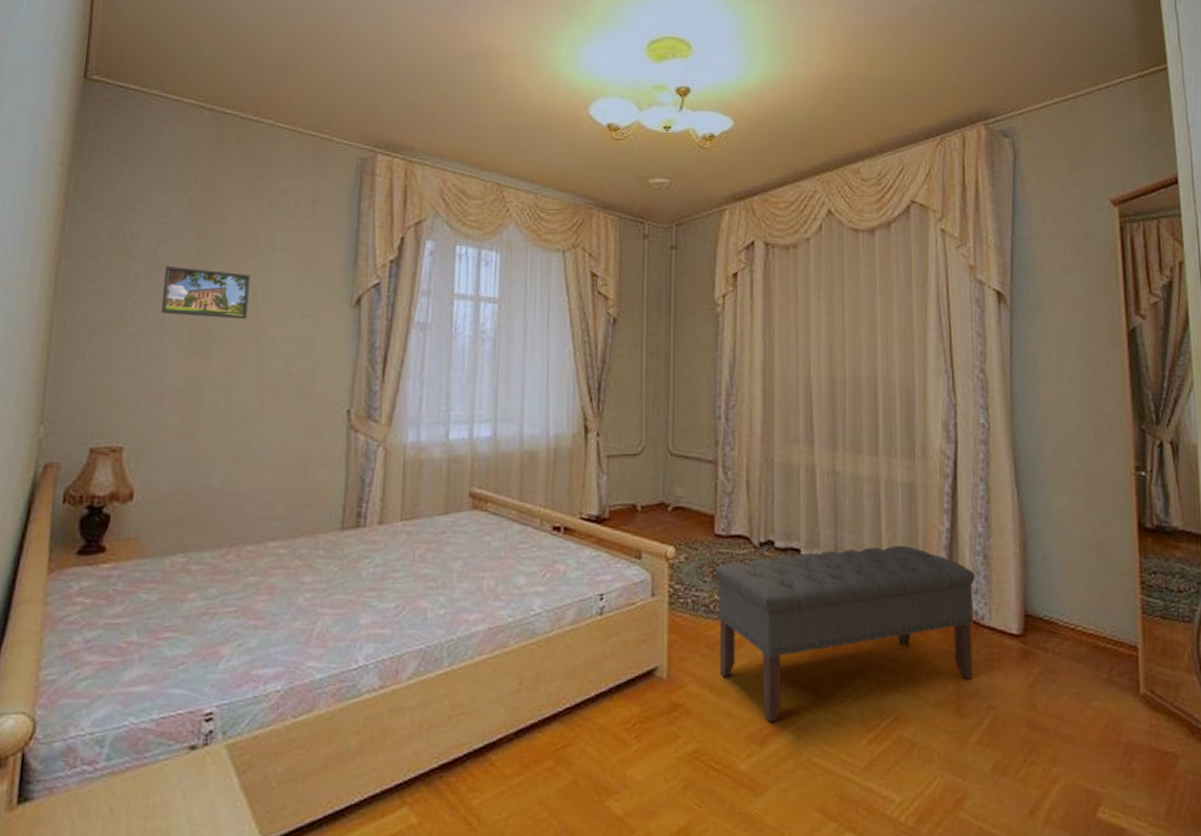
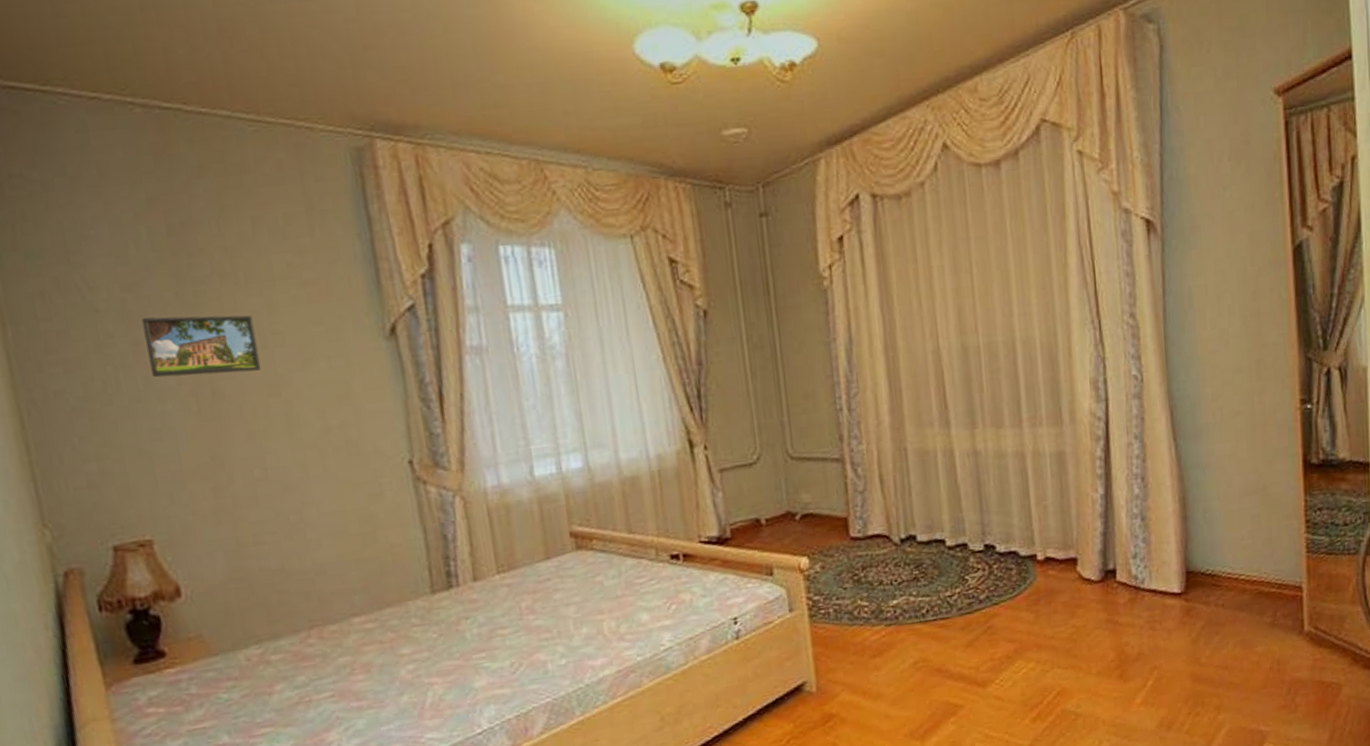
bench: present [715,545,975,722] -> none [855,519,1135,717]

